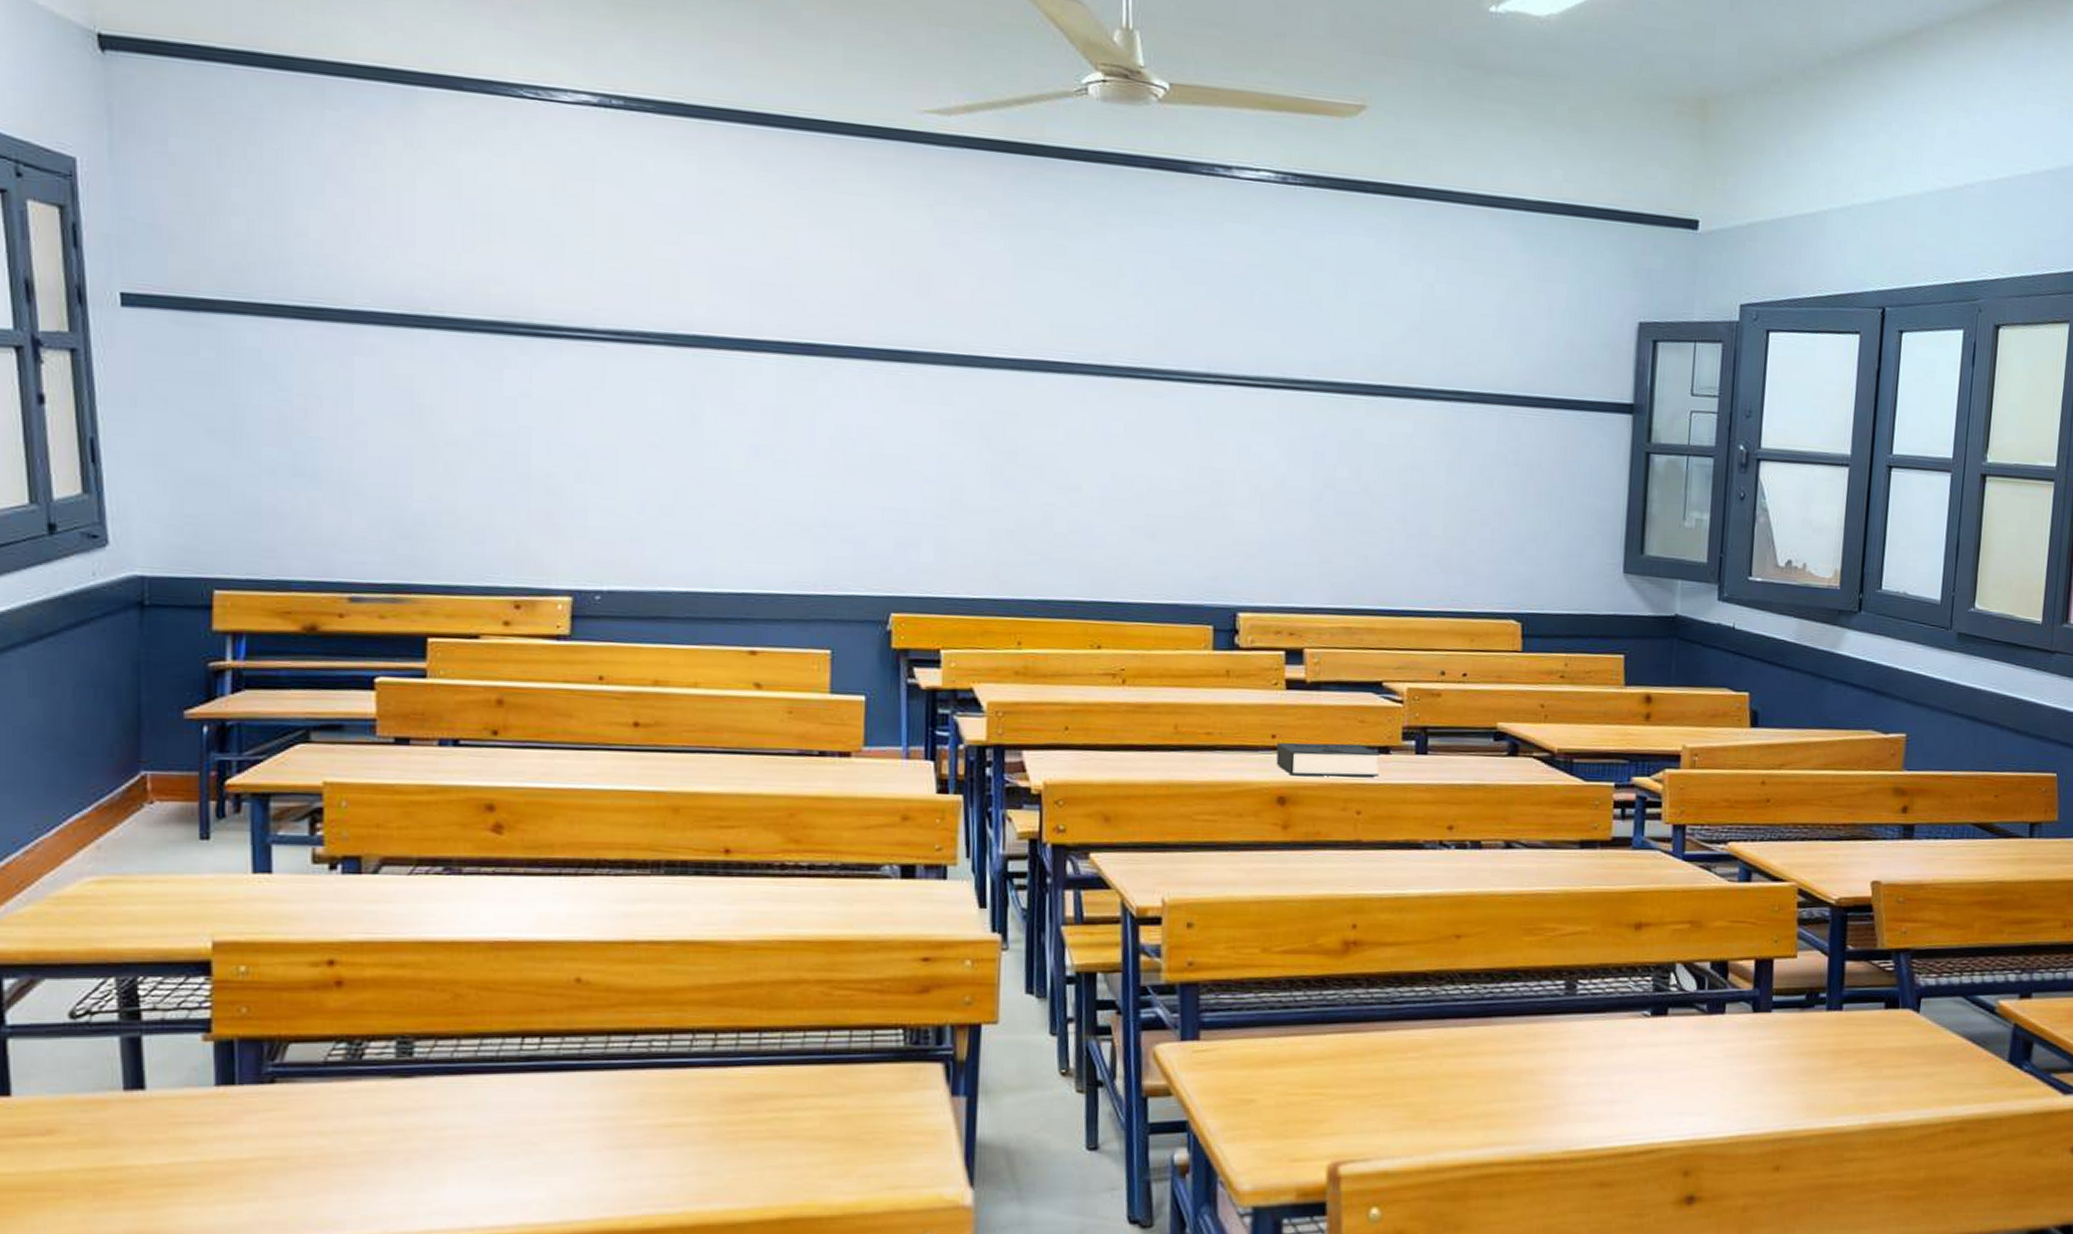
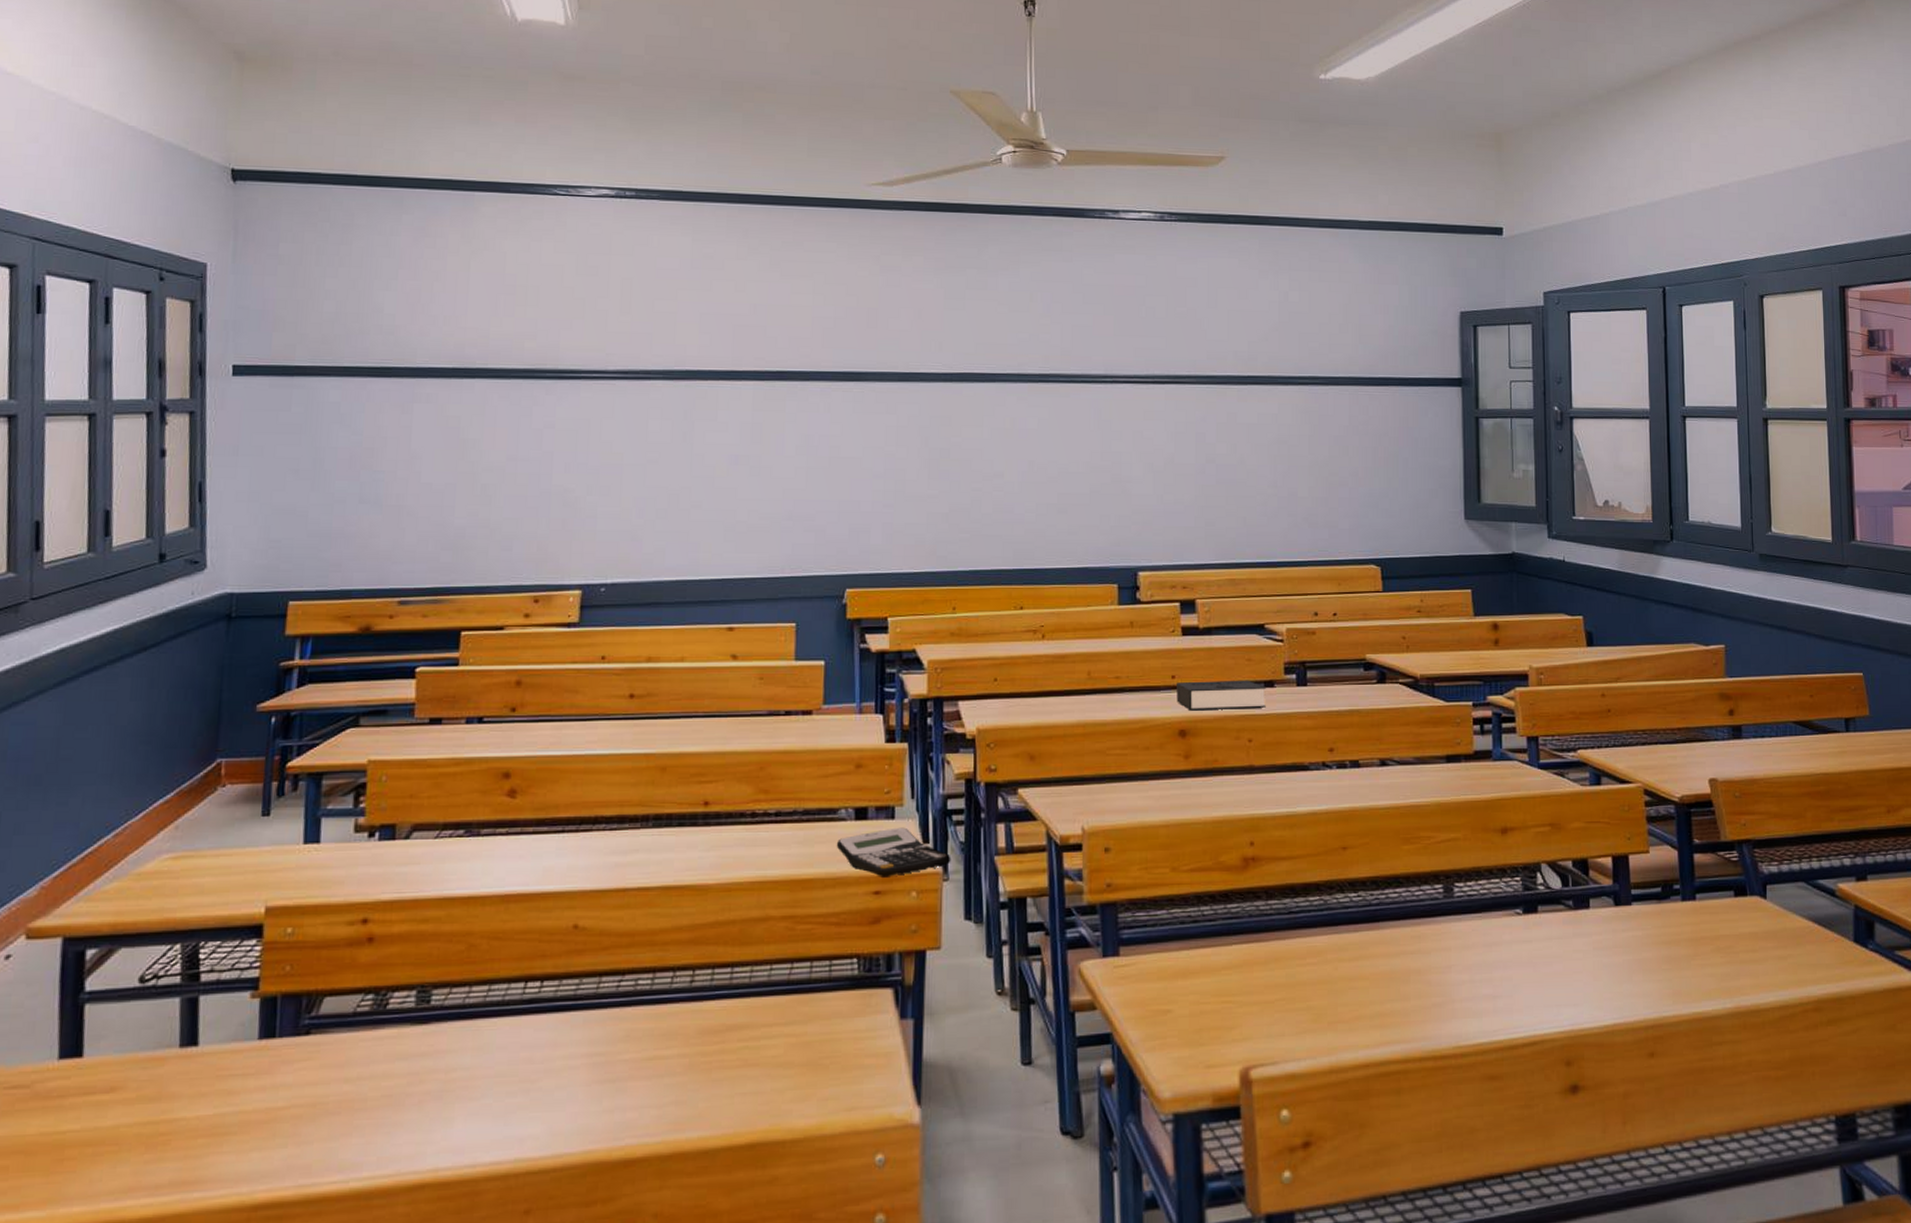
calculator: none [879,889,1012,943] -> present [836,827,951,877]

